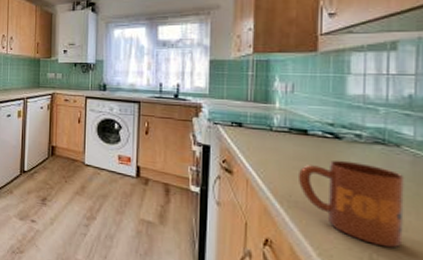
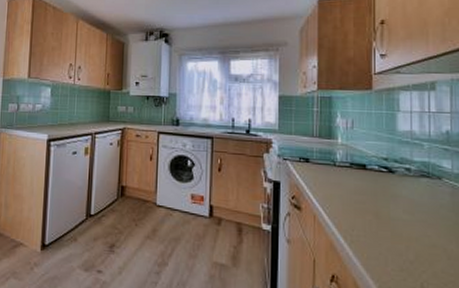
mug: present [297,160,405,248] -> none [358,193,447,276]

